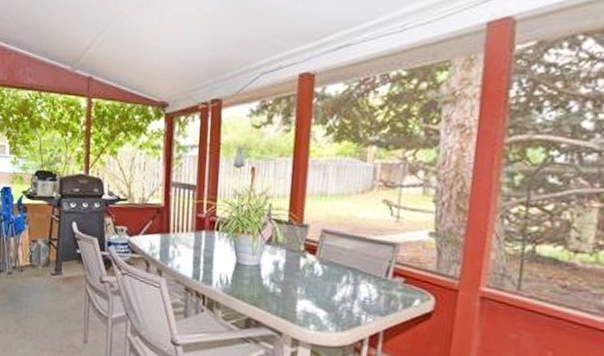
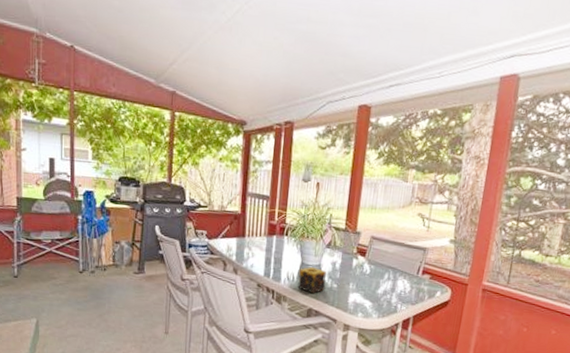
candle: none [233,267,268,300] -> present [297,267,326,294]

